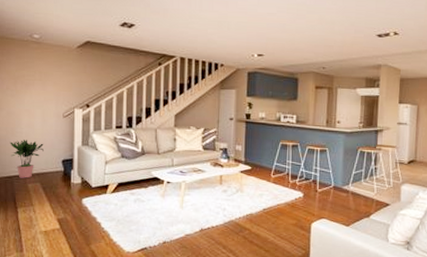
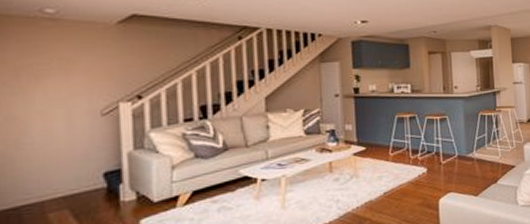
potted plant: present [10,140,44,178] -> none [12,153,72,208]

